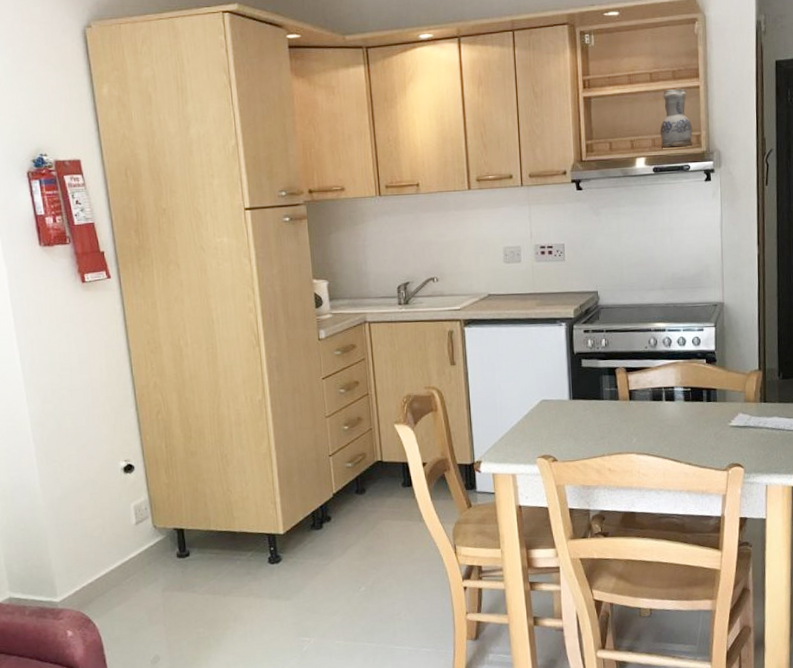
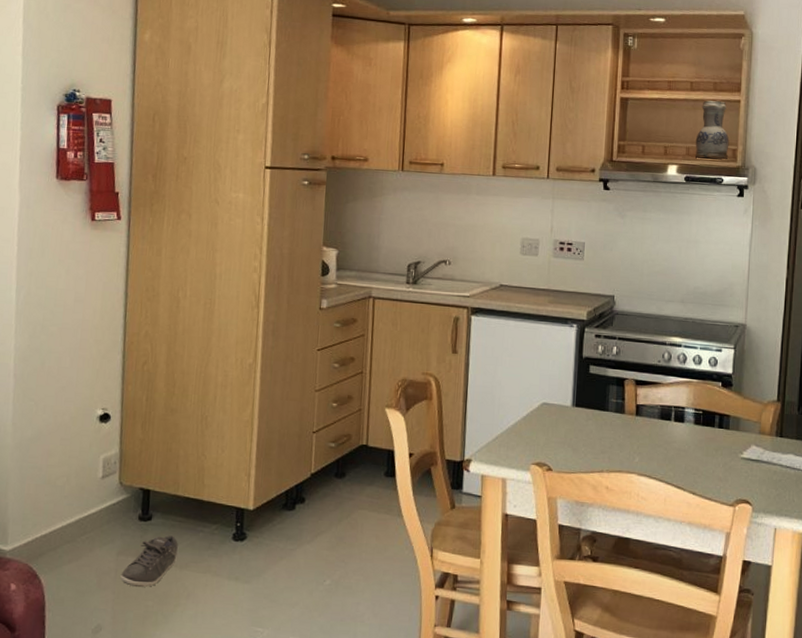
shoe: none [169,567,219,617] -> present [120,535,178,587]

